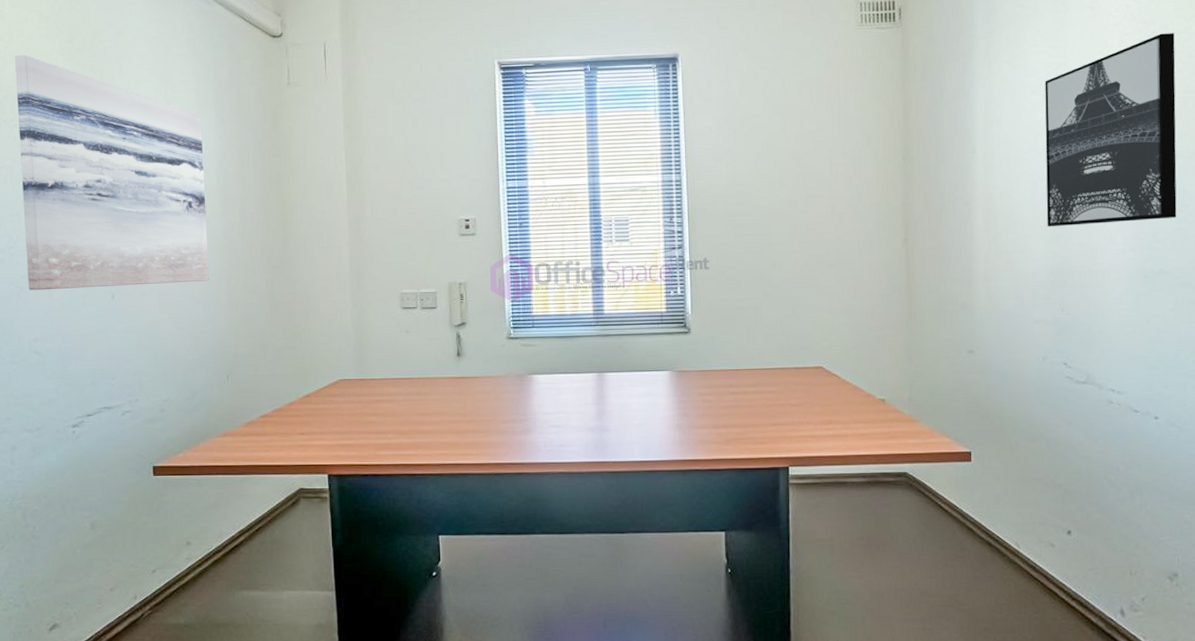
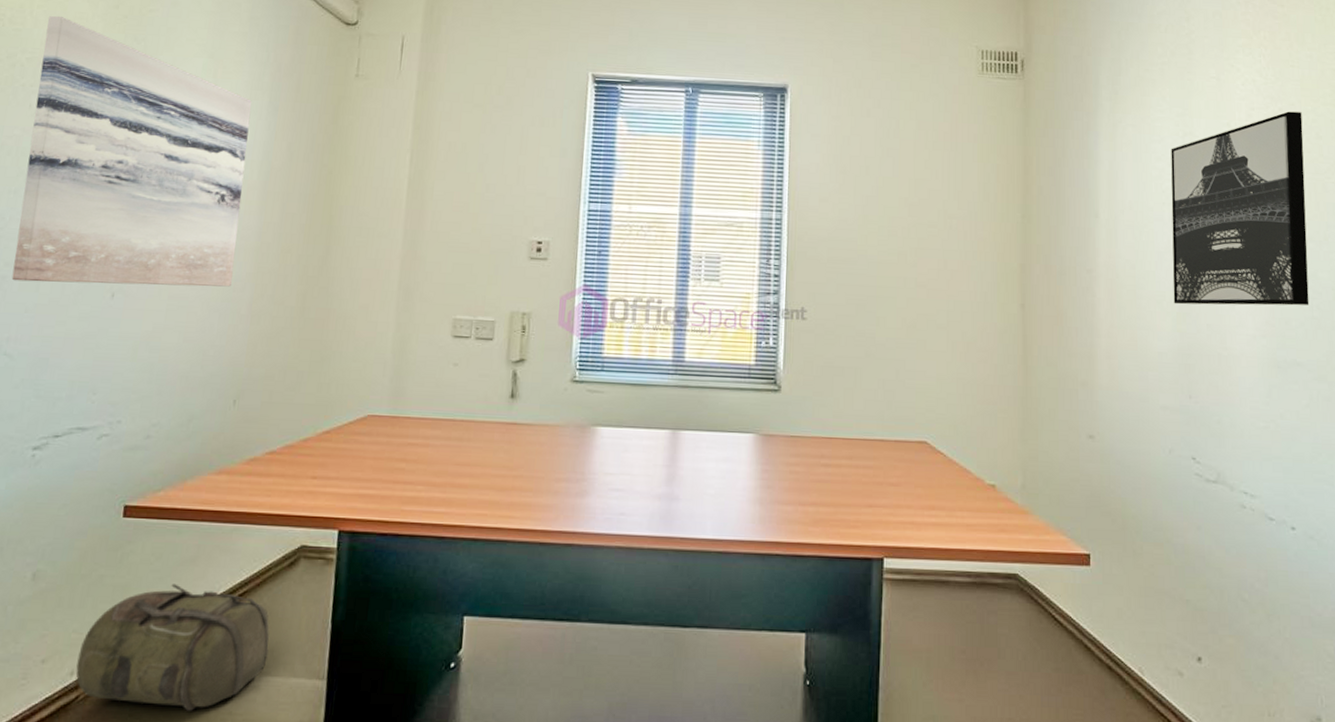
backpack: none [138,525,286,620] -> present [75,583,269,711]

